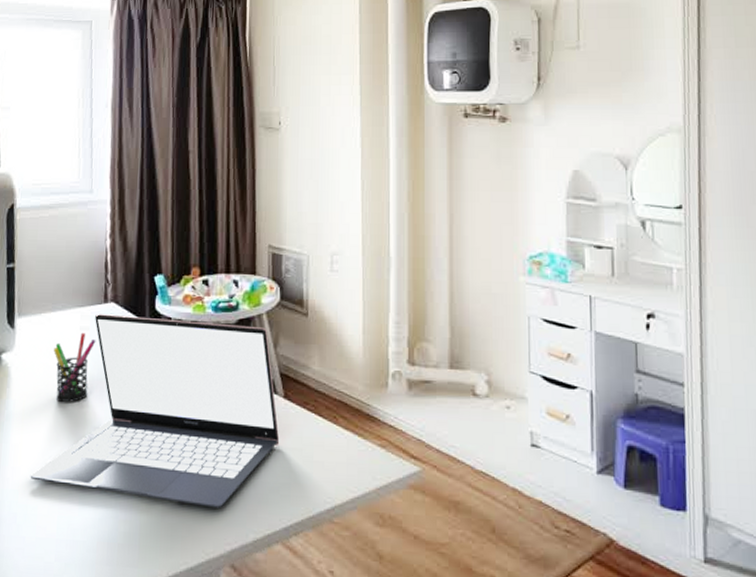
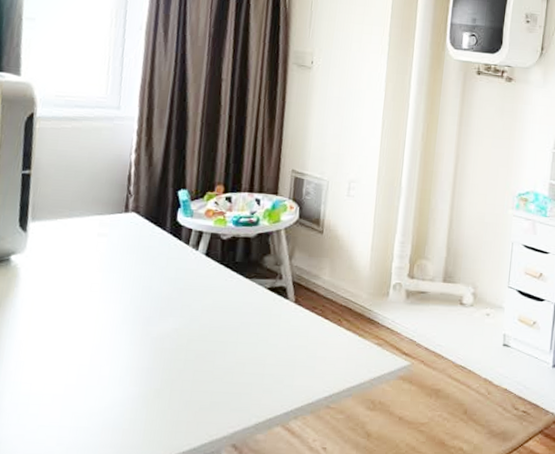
laptop: present [30,314,280,508] -> none [35,222,288,397]
pen holder: present [53,332,96,402] -> none [68,238,114,302]

